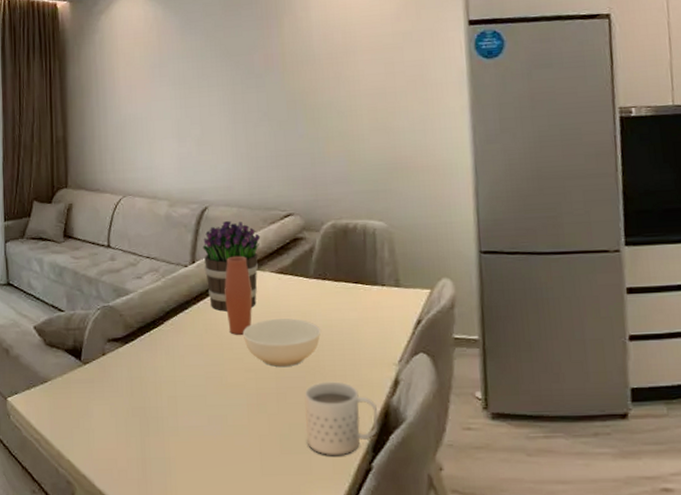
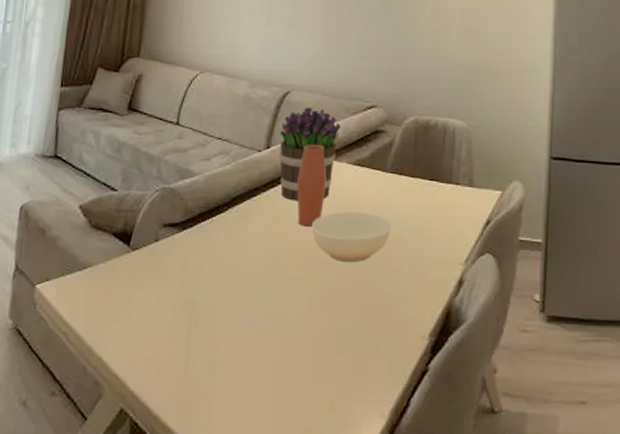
mug: present [304,381,379,456] -> none [365,279,440,357]

